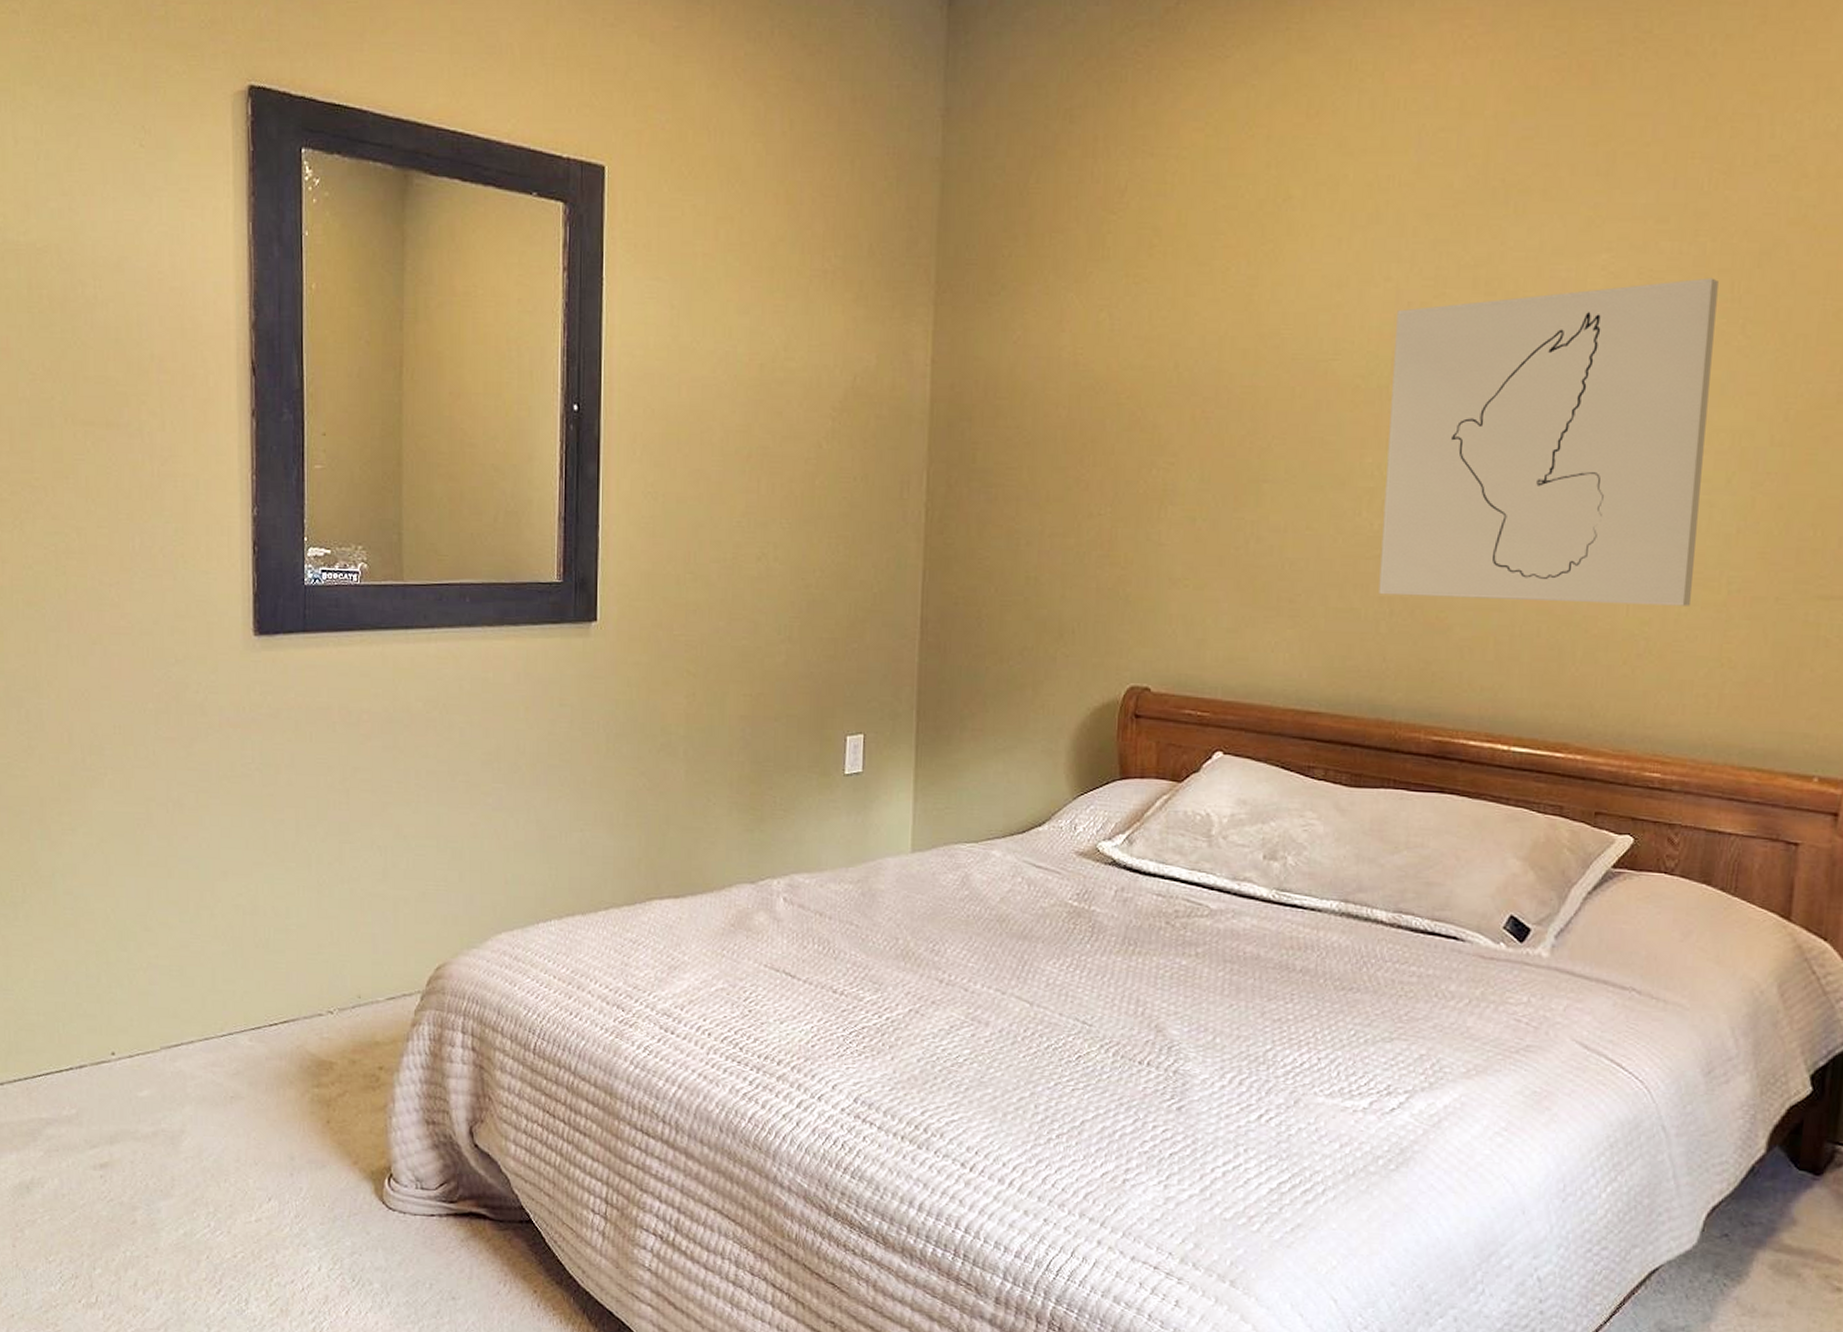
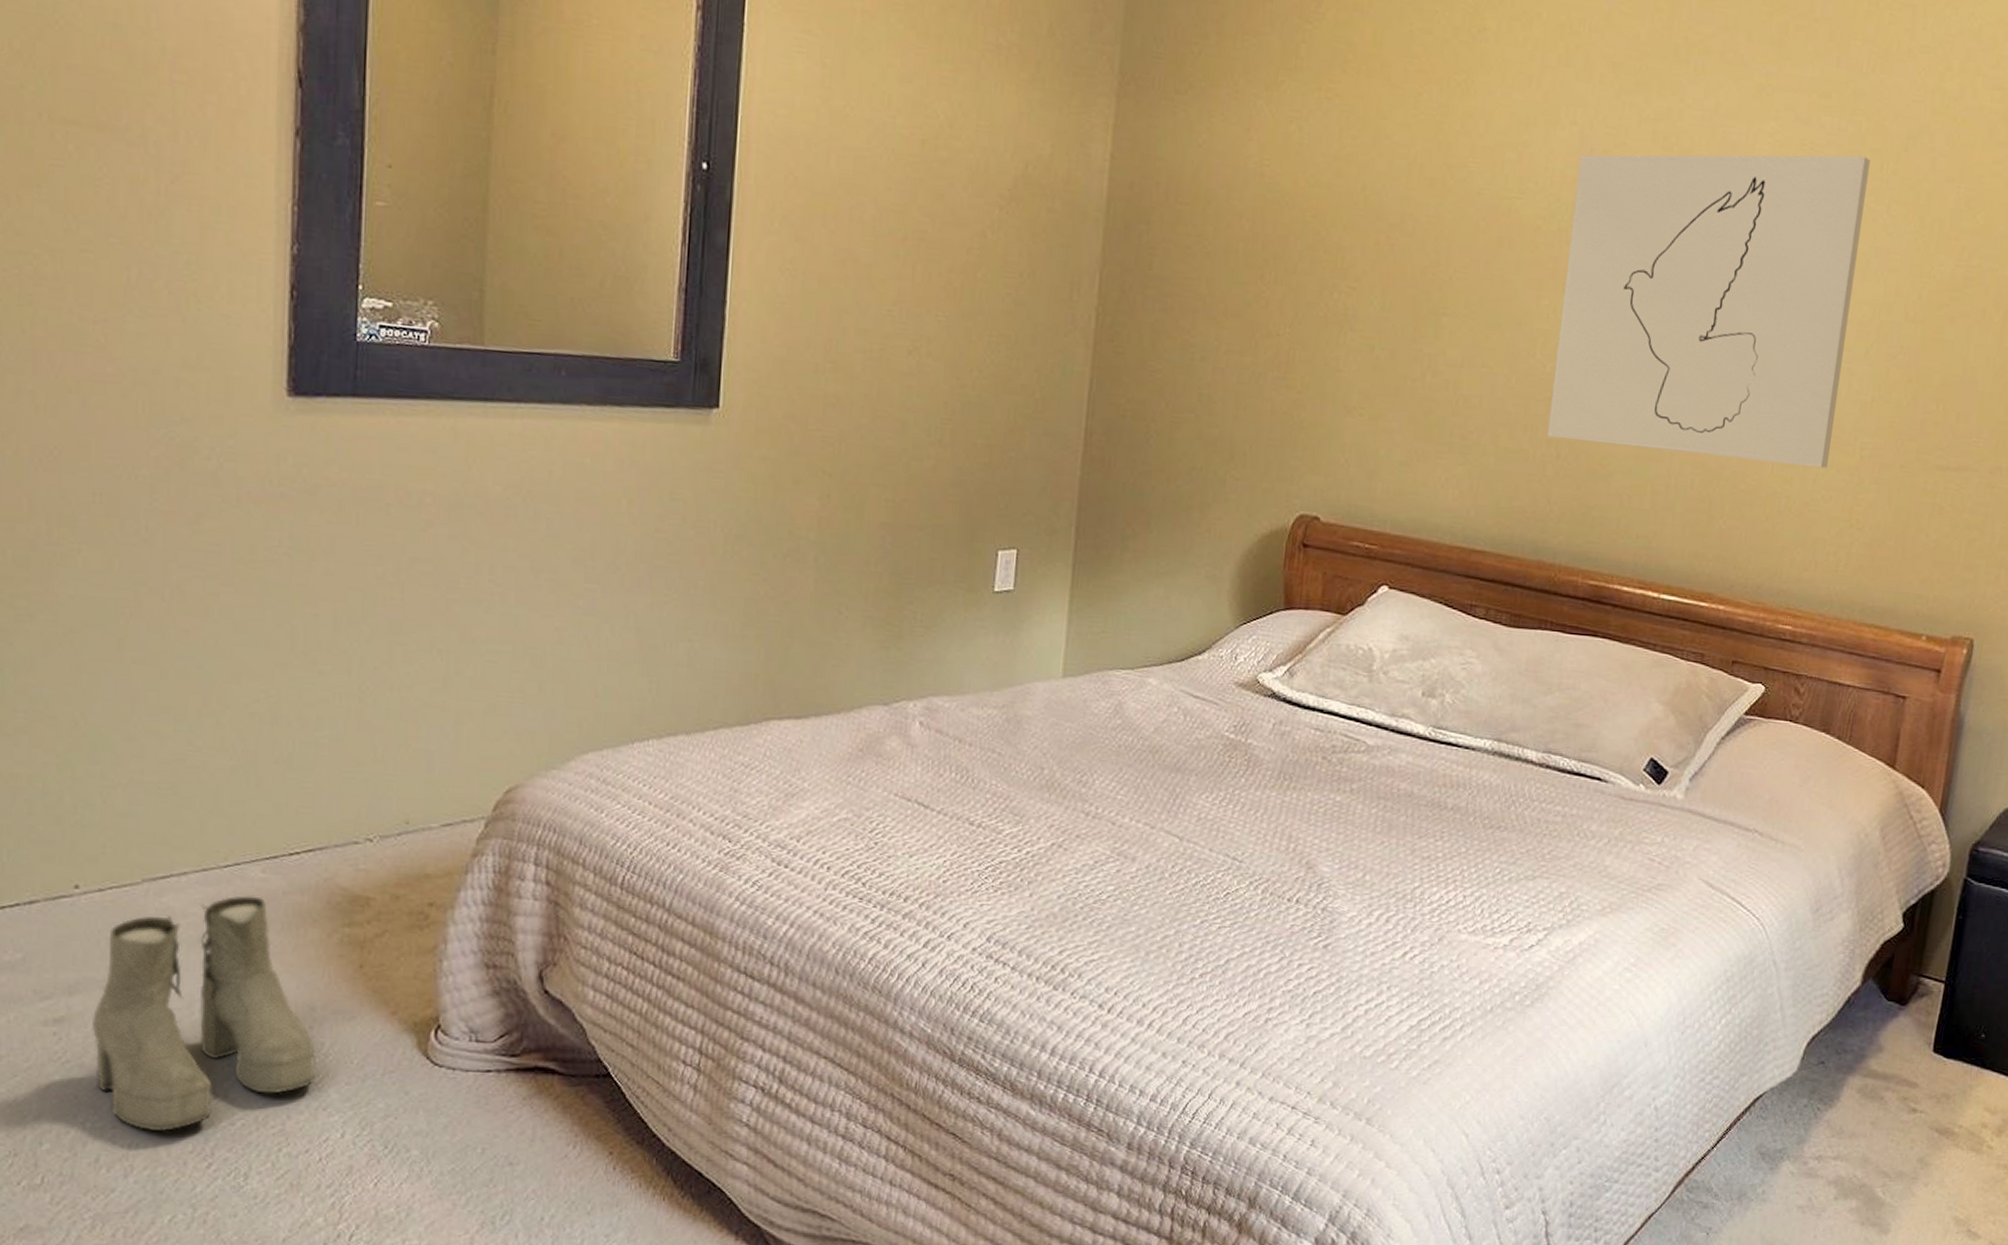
boots: none [128,1061,297,1262] -> present [92,895,316,1132]

